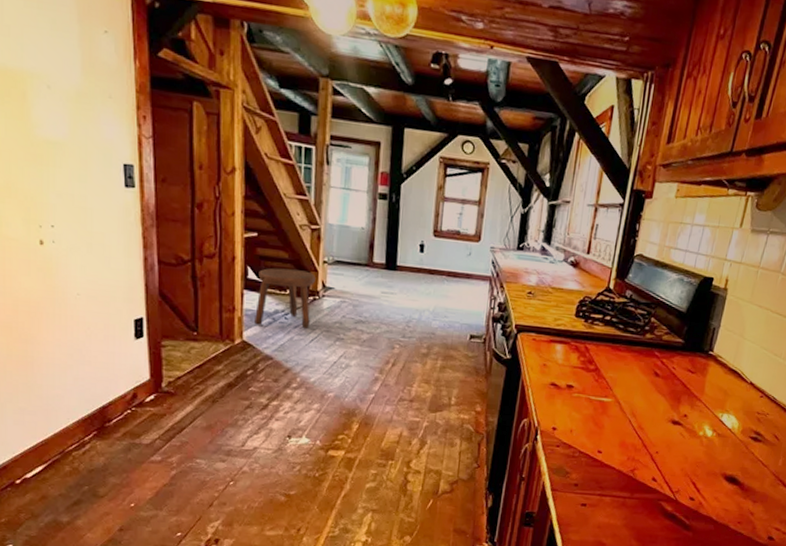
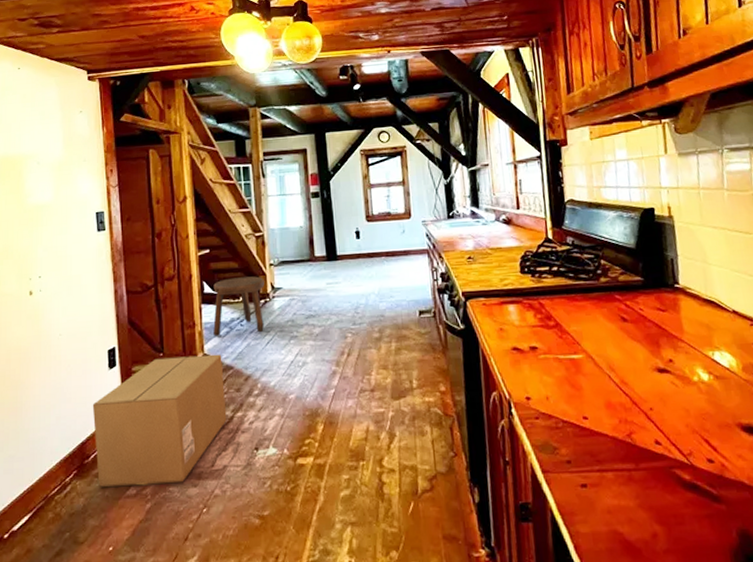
box: none [115,336,262,457] -> present [92,354,227,488]

